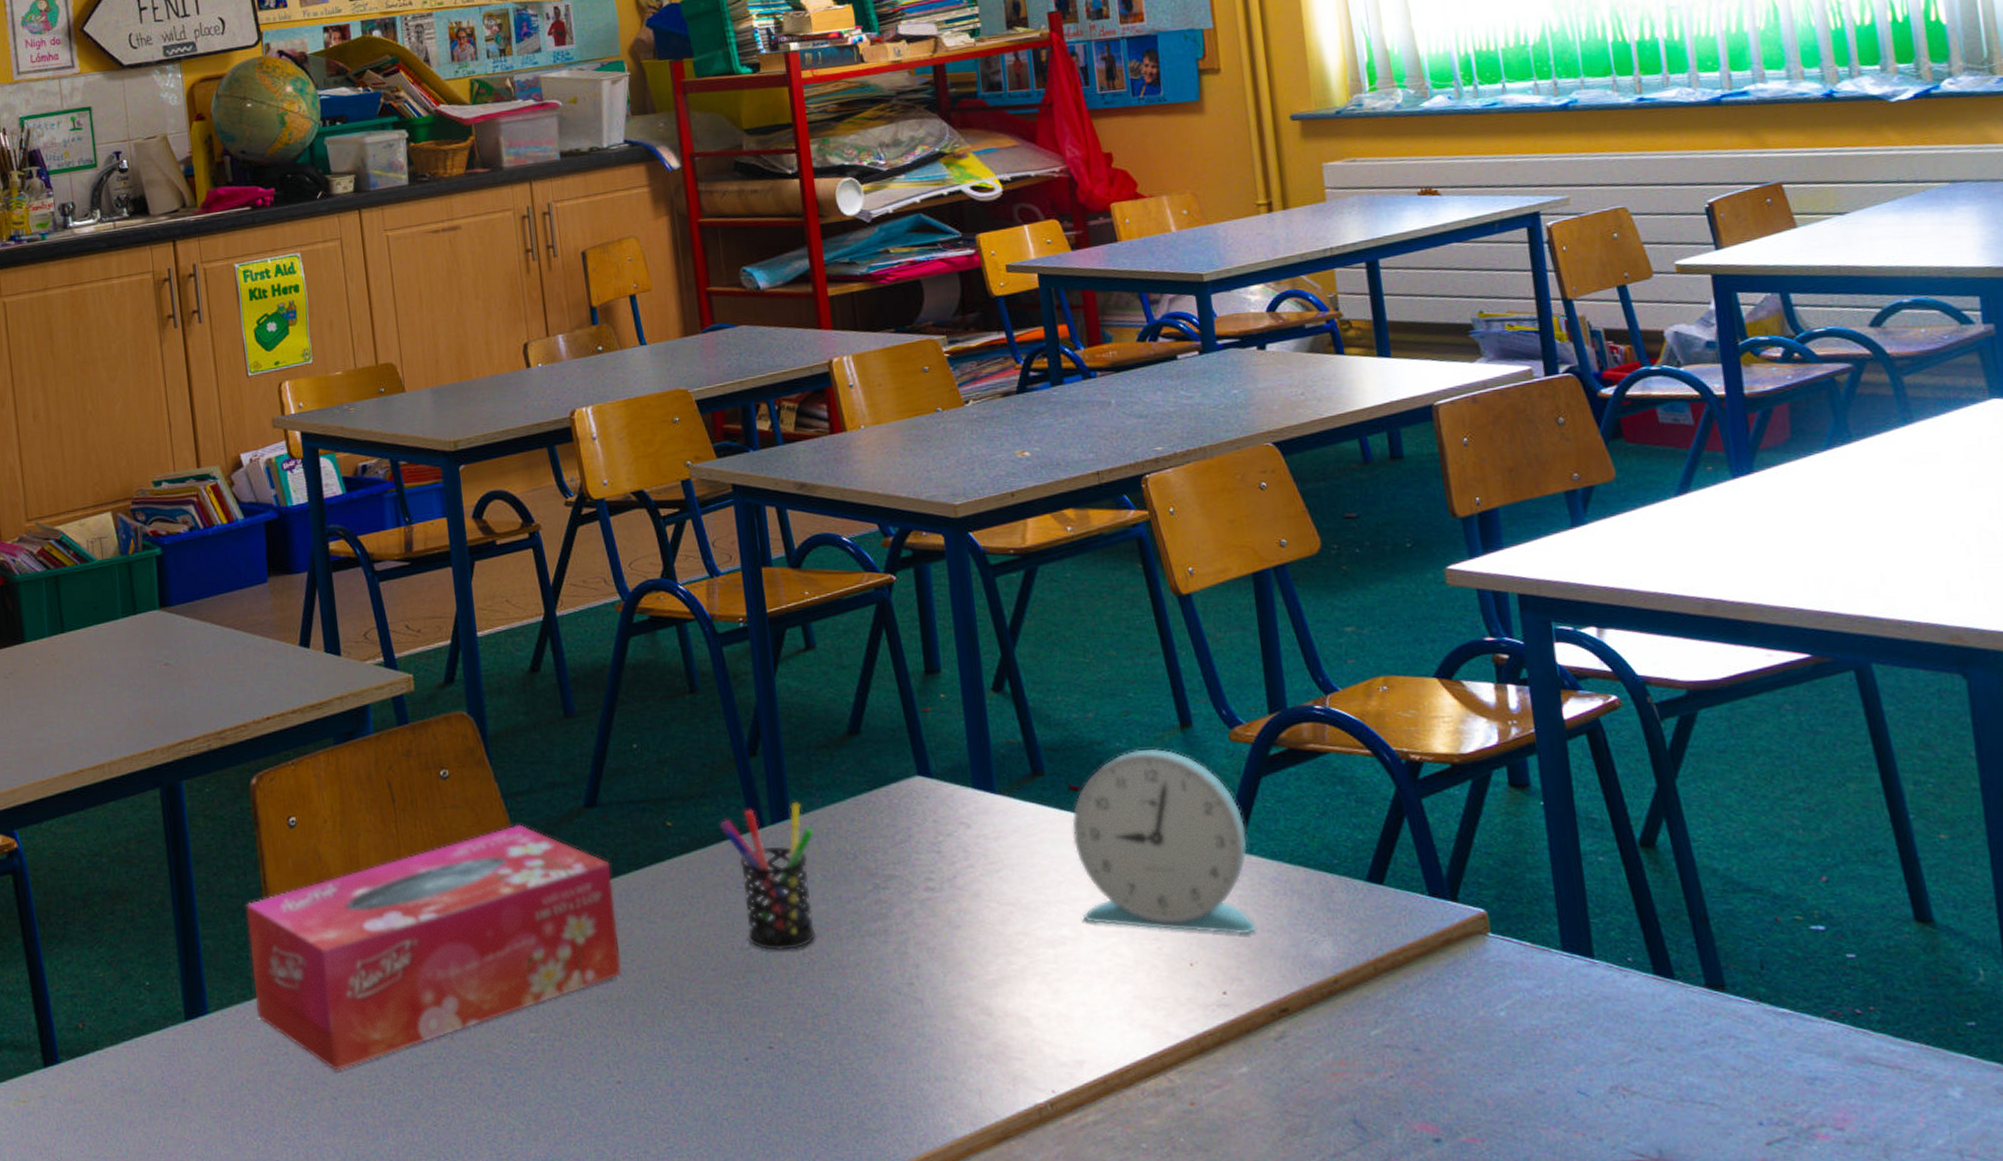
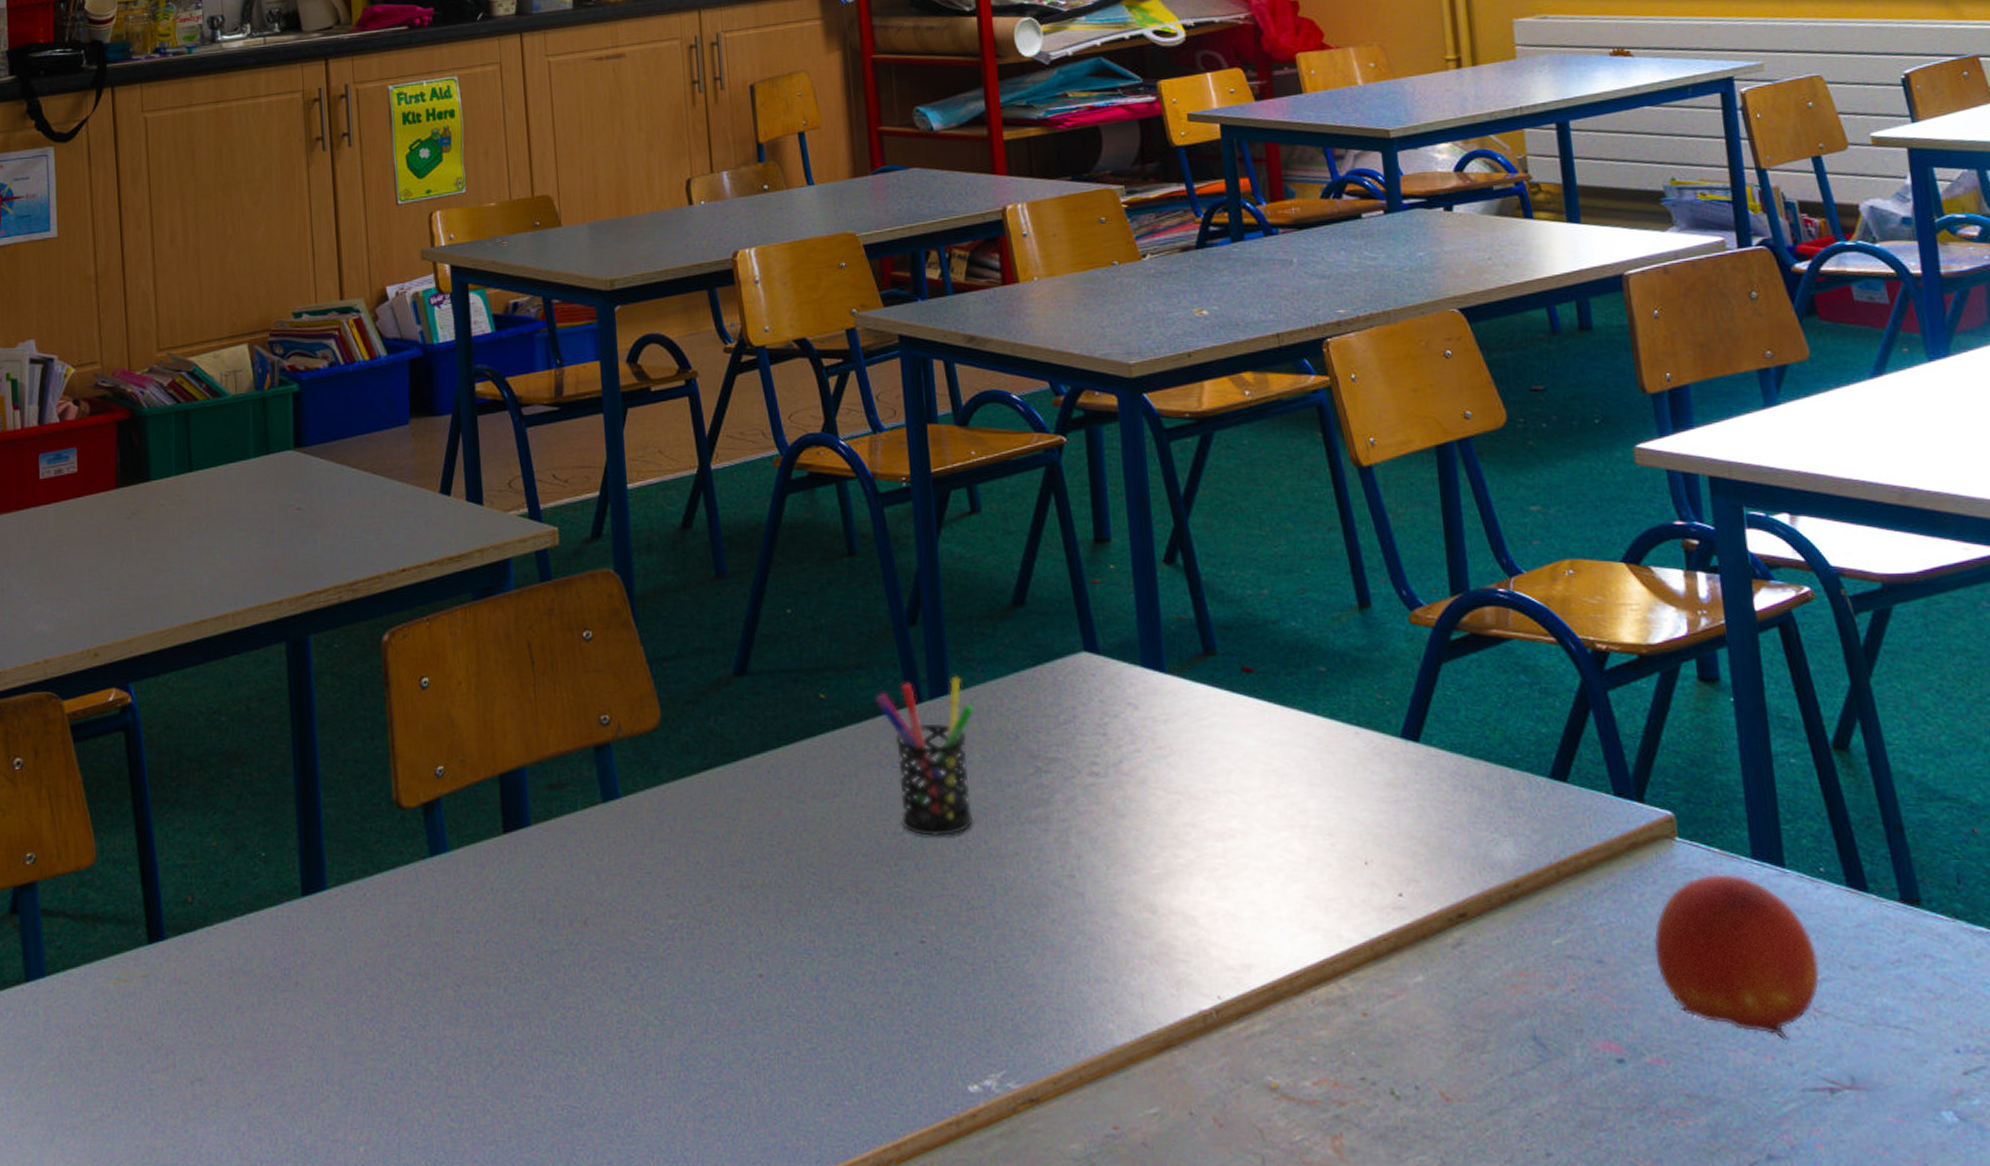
tissue box: present [246,824,622,1071] -> none [372,692,768,956]
alarm clock: present [1071,748,1257,935] -> none [1244,629,1435,832]
fruit: none [1467,966,1629,1119] -> present [1653,874,1820,1042]

